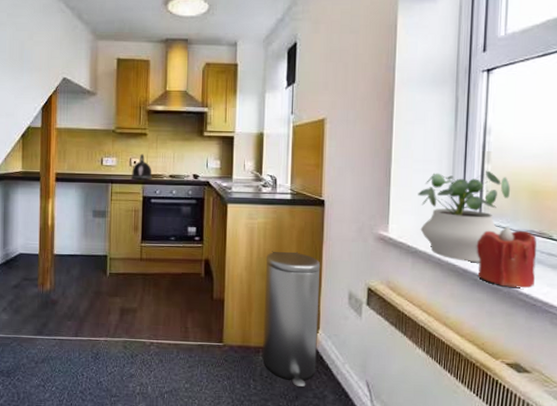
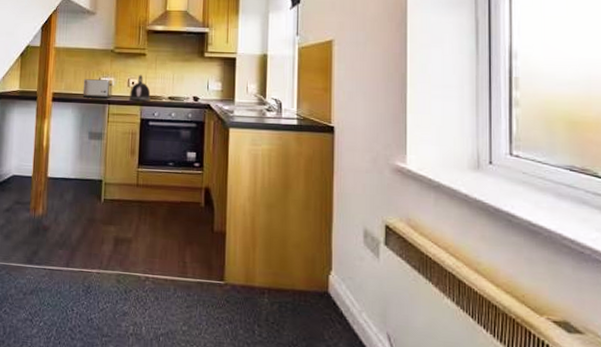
toaster: none [85,159,115,178] -> present [82,79,113,99]
pedal bin: present [262,251,321,387] -> none [268,180,332,336]
potted plant: present [418,170,510,262] -> none [438,98,544,200]
candle: present [476,226,537,289] -> none [508,160,581,233]

